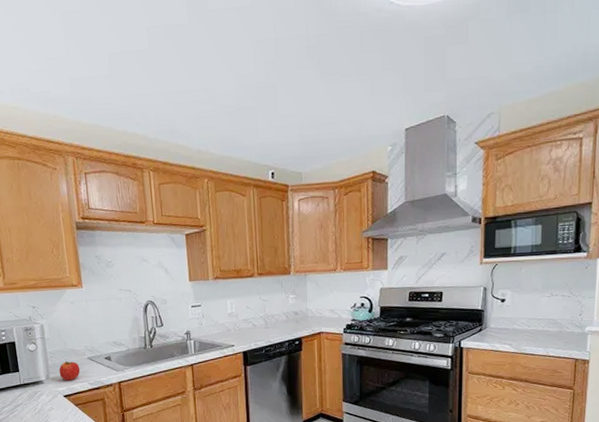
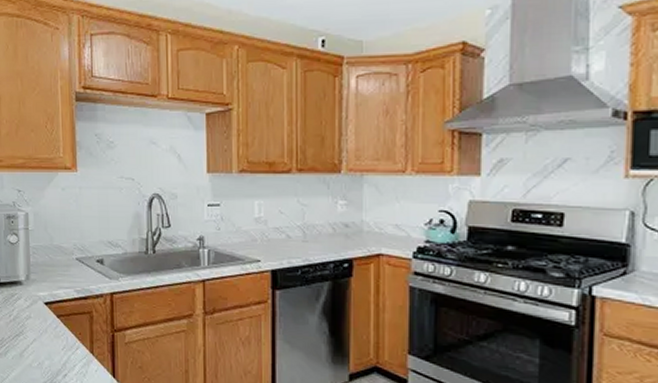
apple: present [59,361,81,381] -> none [41,259,66,285]

